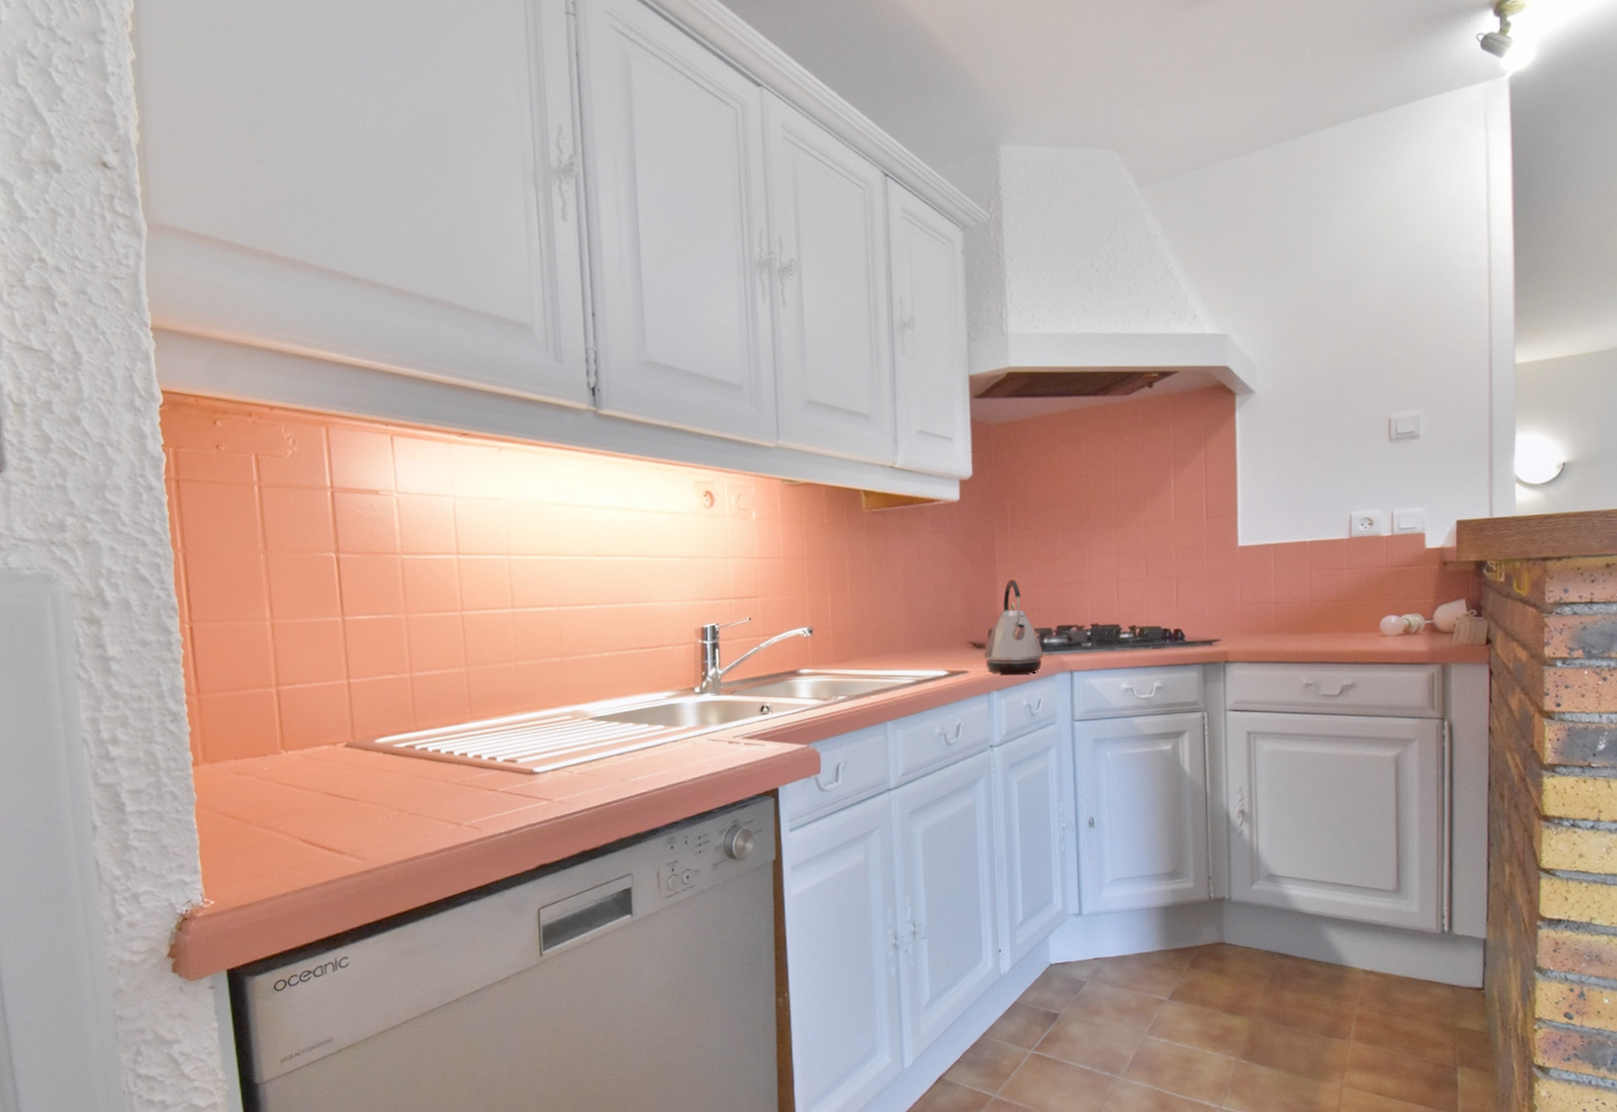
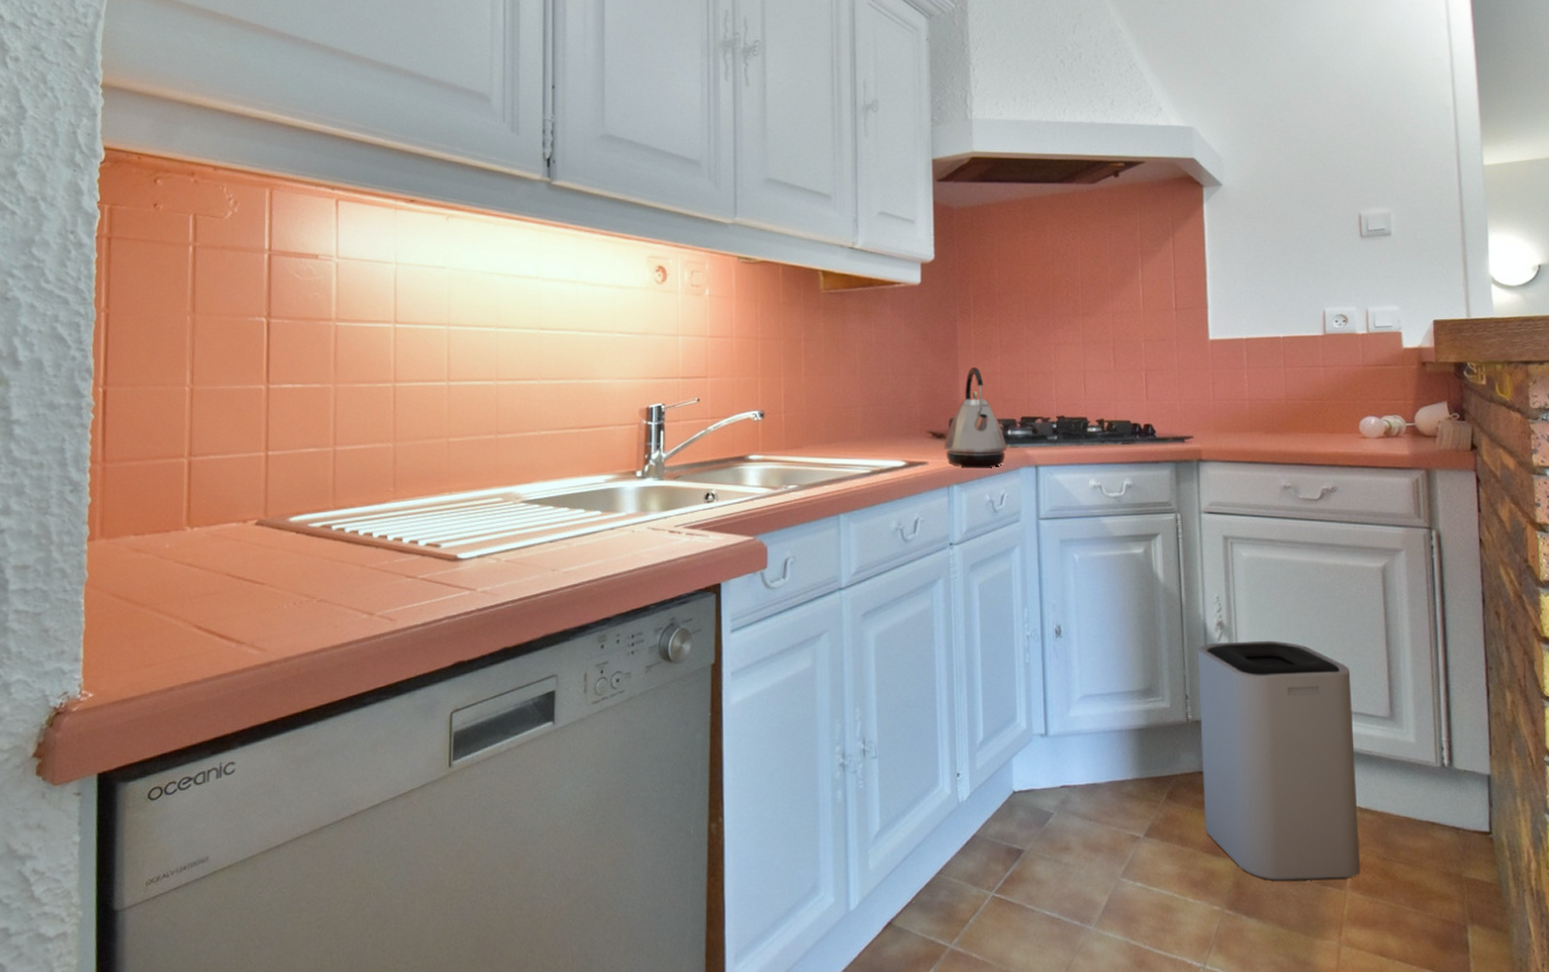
trash can: none [1220,825,1363,1034] -> present [1197,640,1360,881]

